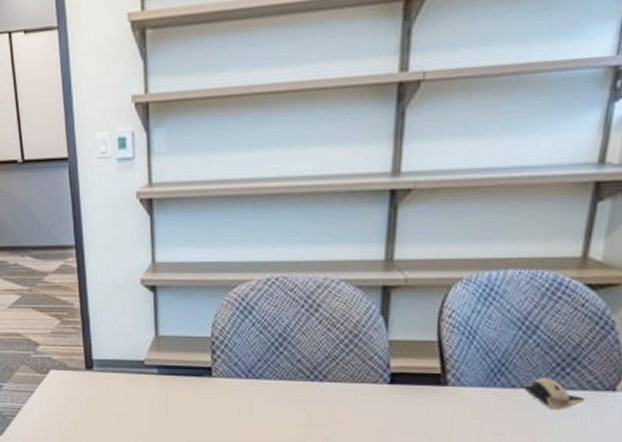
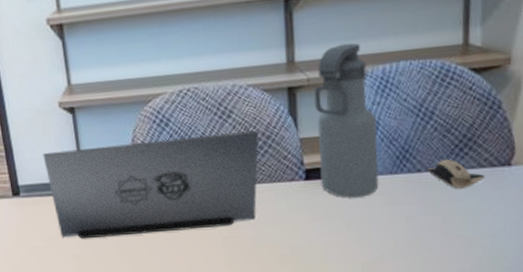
laptop: none [120,327,346,422] -> present [43,131,259,239]
water bottle: none [406,245,474,408] -> present [314,42,379,198]

